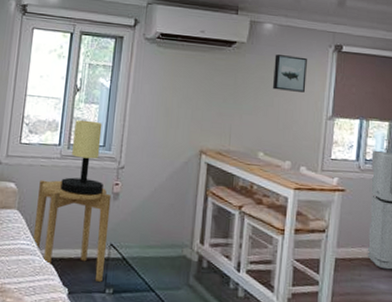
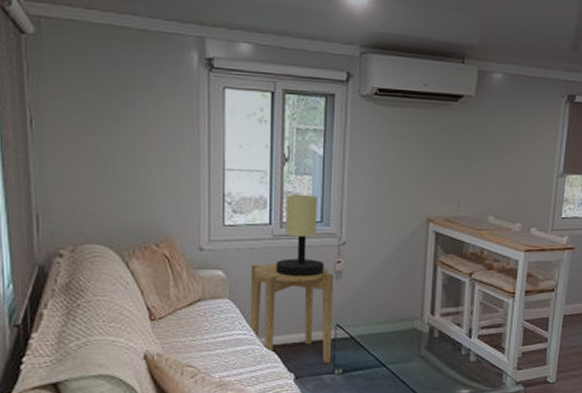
wall art: present [273,54,307,93] -> none [503,108,539,149]

